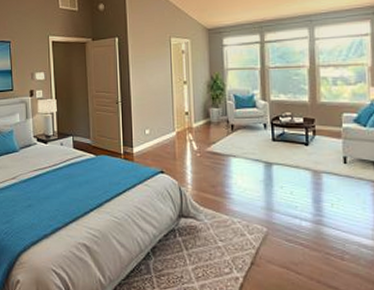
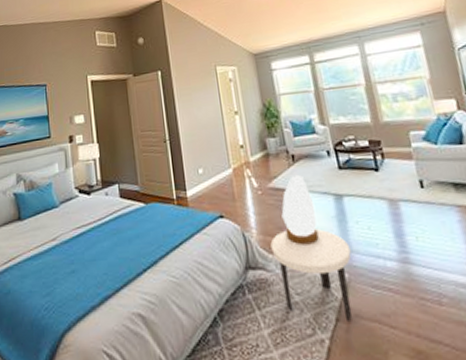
side table: none [203,188,272,267] -> present [270,229,353,323]
table lamp: none [215,142,246,202] -> present [281,174,319,246]

